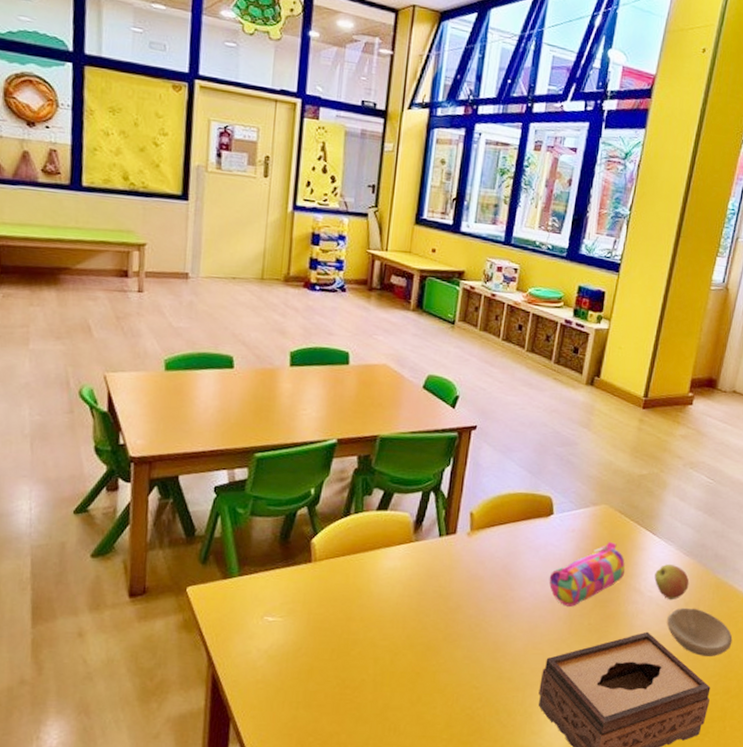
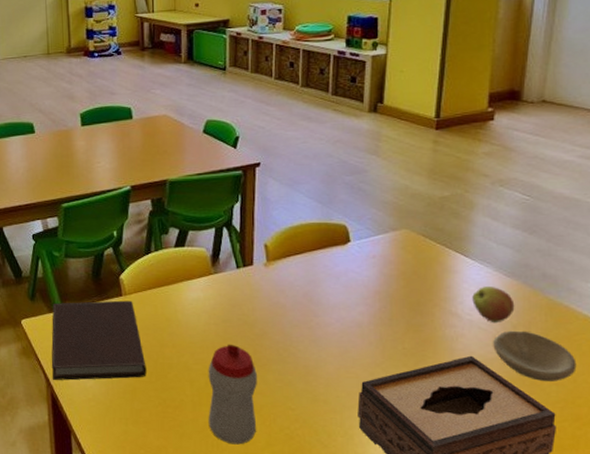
notebook: none [215,567,329,660] -> present [51,300,147,381]
sippy cup: none [388,618,446,728] -> present [208,344,257,445]
pencil case: present [549,541,626,607] -> none [354,265,438,331]

